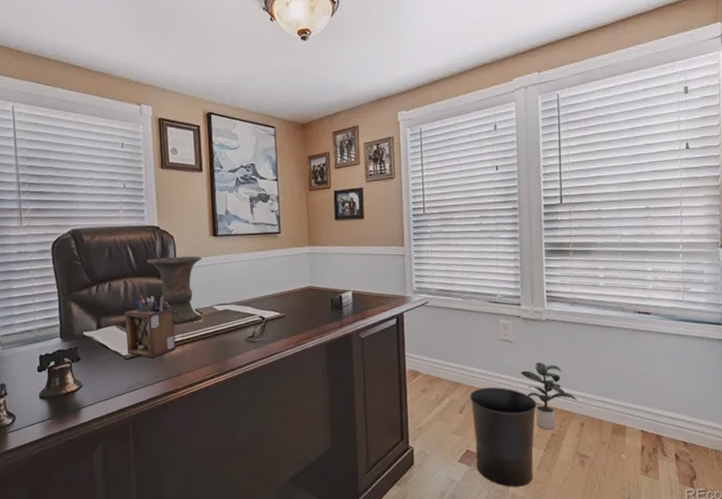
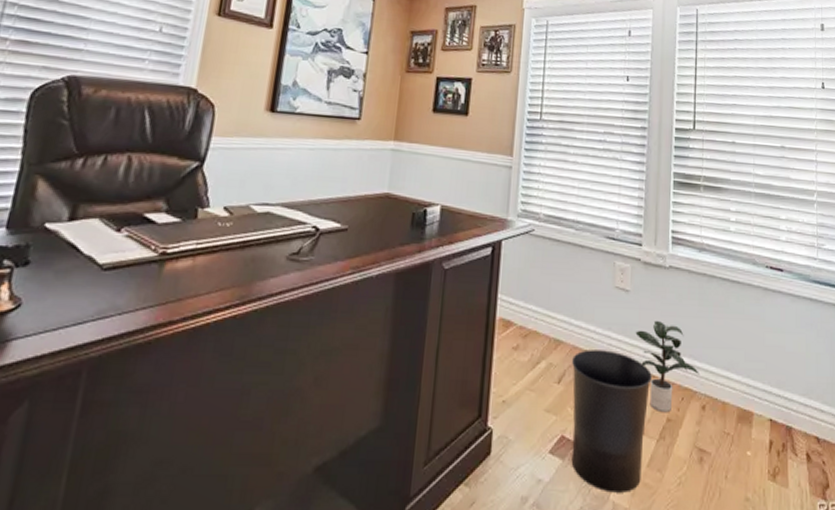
desk organizer: present [125,293,176,358] -> none [108,176,192,272]
vase: present [146,256,203,325] -> none [168,130,250,227]

